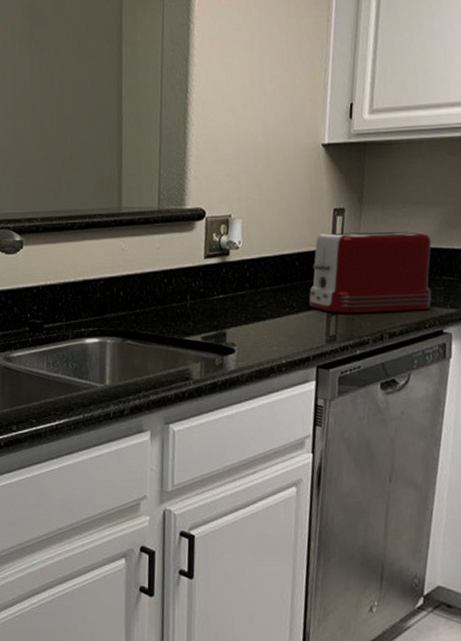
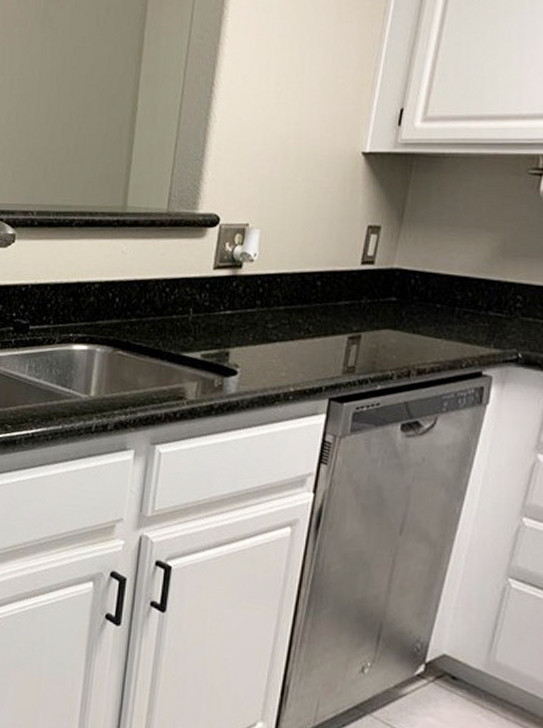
toaster: present [309,231,432,313] -> none [328,251,480,348]

